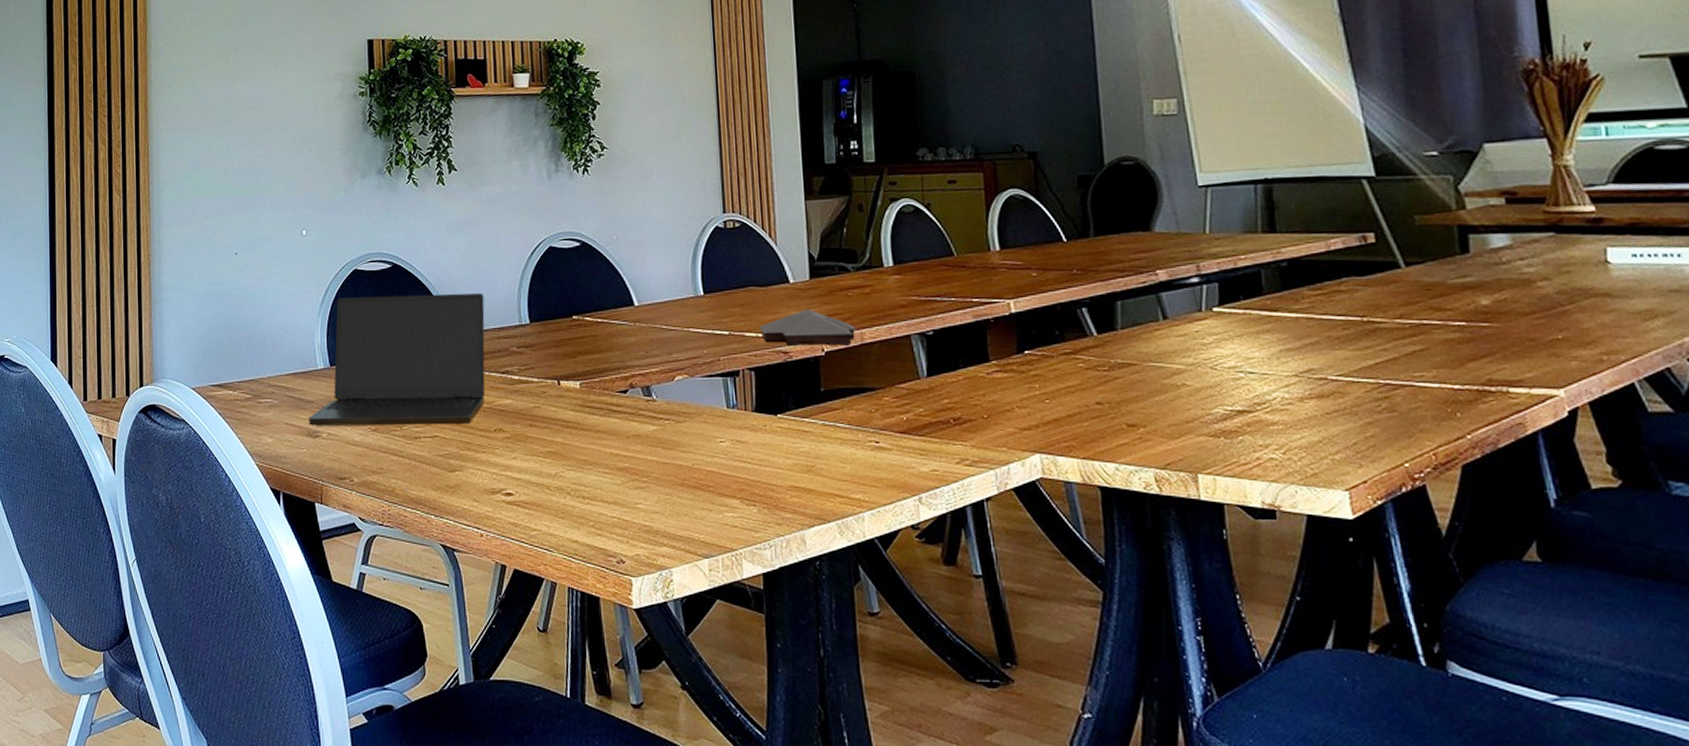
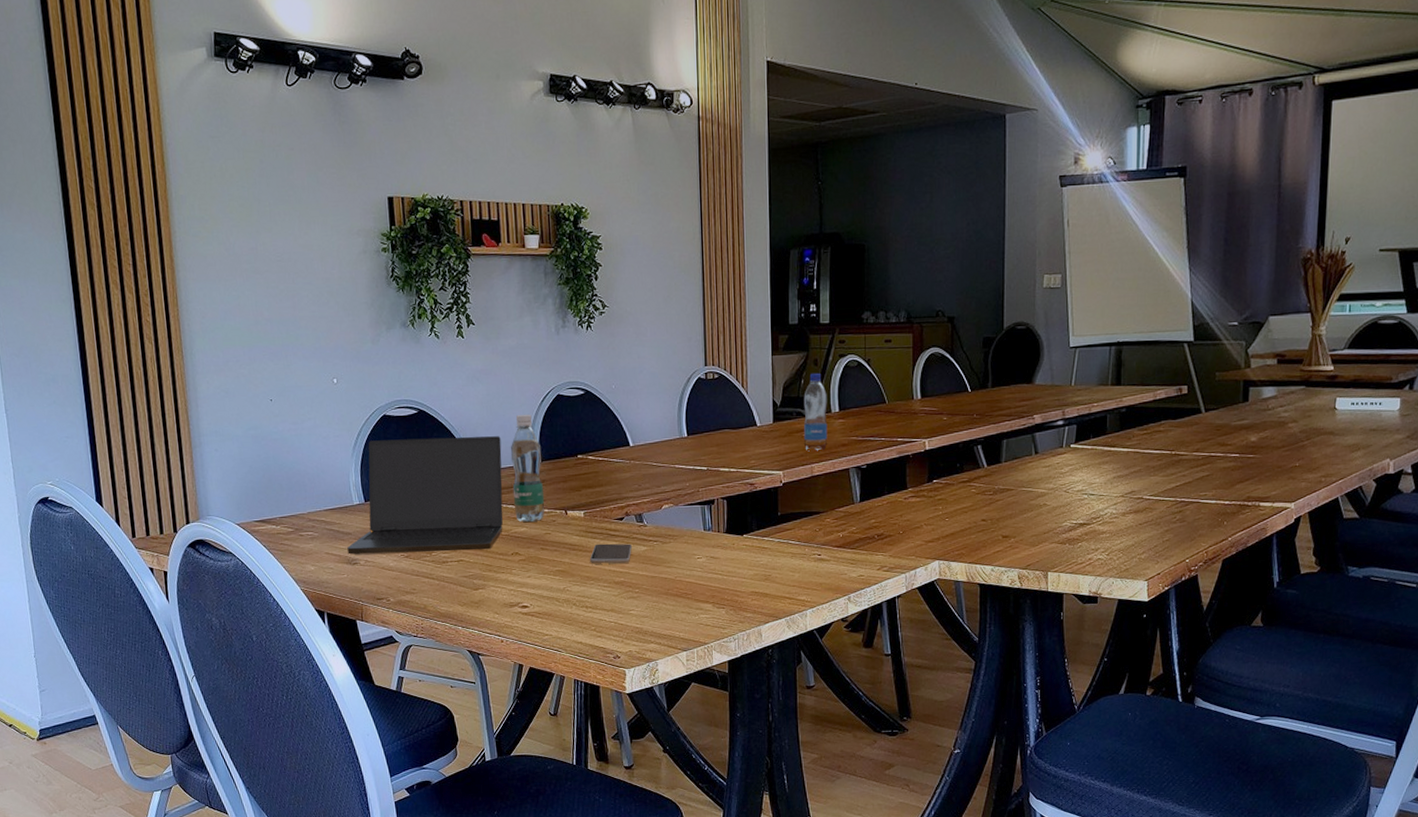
bottle: none [494,268,534,393] -> present [510,414,545,522]
mobile phone: none [586,421,638,447] -> present [589,543,632,564]
papers: present [759,308,856,346] -> none [732,447,808,479]
bottle: none [847,220,881,314] -> present [803,373,828,452]

